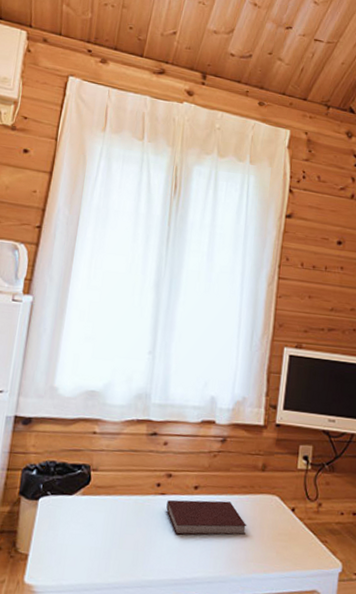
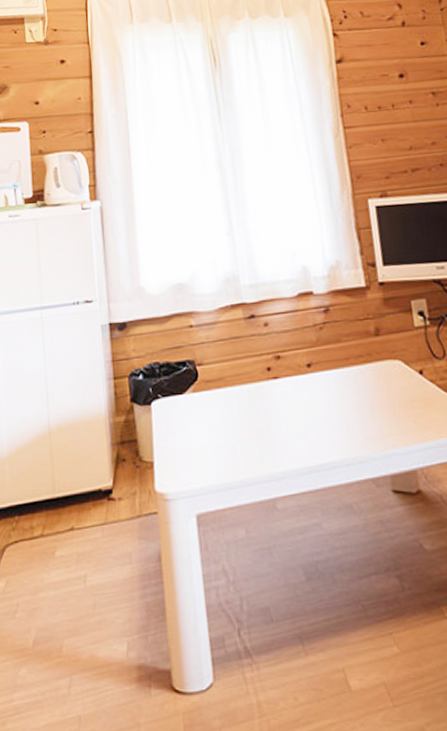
notebook: present [166,499,247,536] -> none [282,374,374,418]

